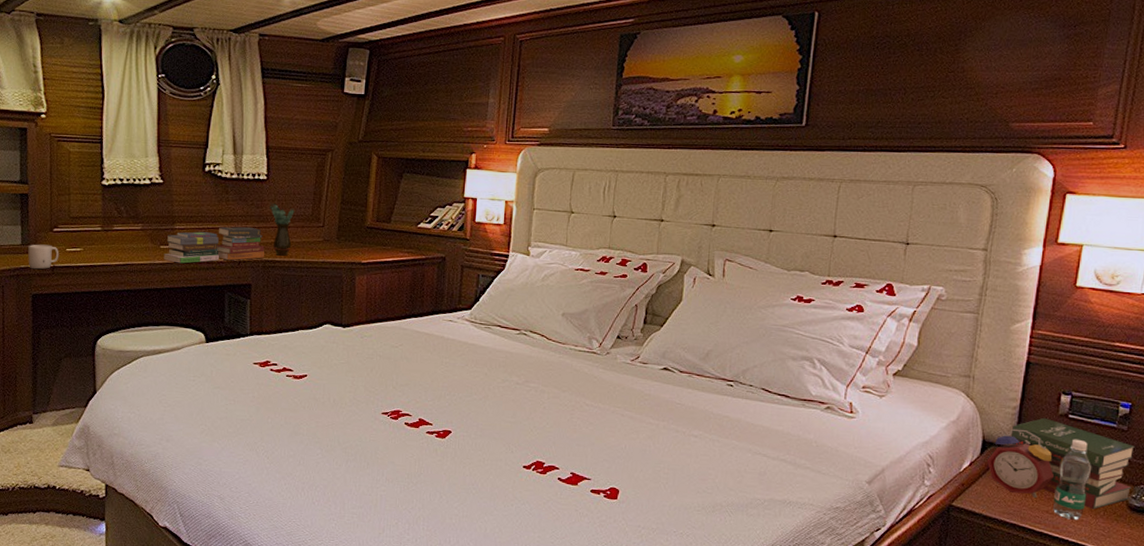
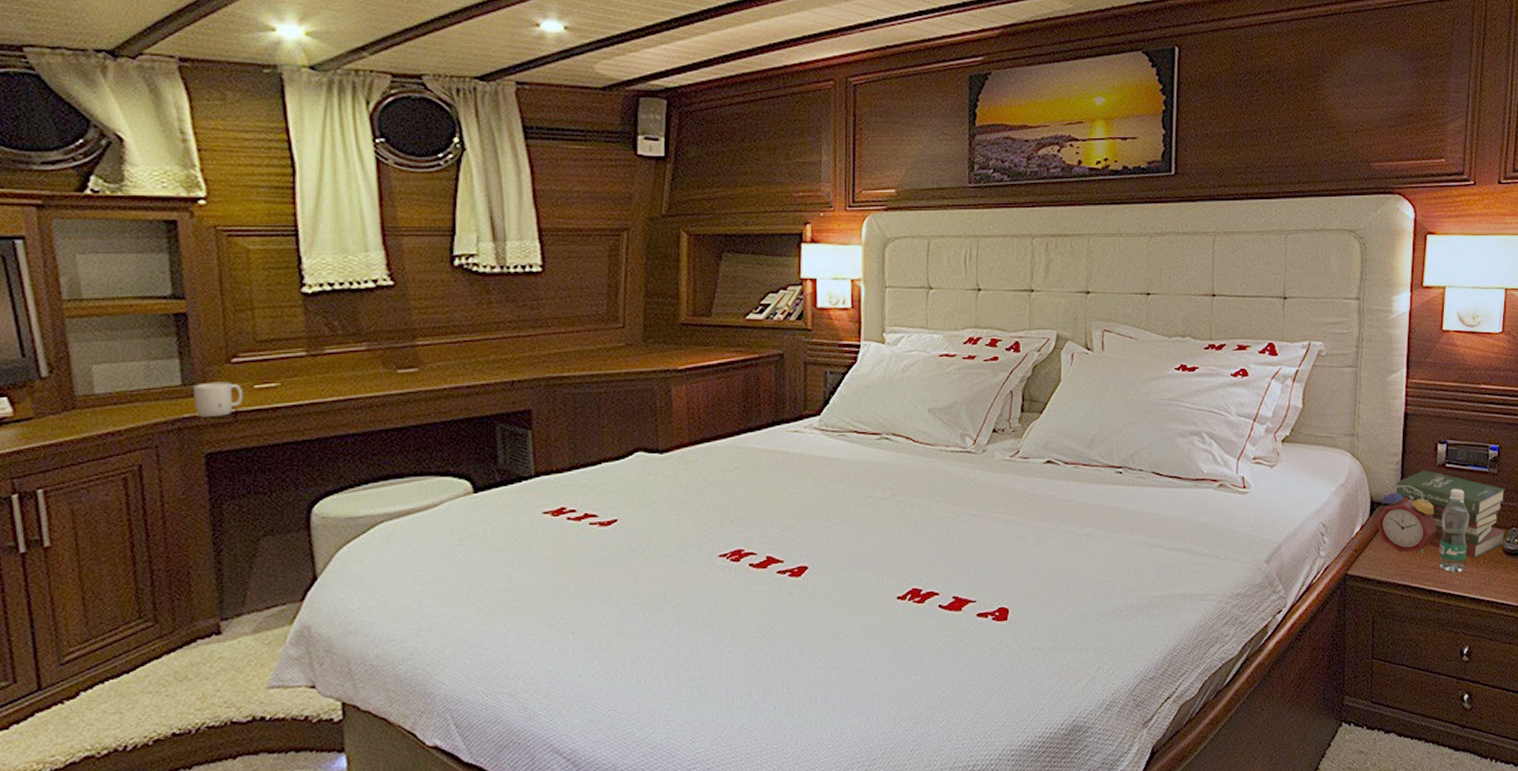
books: present [163,231,219,264] -> none [402,346,483,391]
books: present [217,226,264,261] -> none [479,335,546,382]
vase: present [270,202,295,256] -> none [549,301,583,369]

